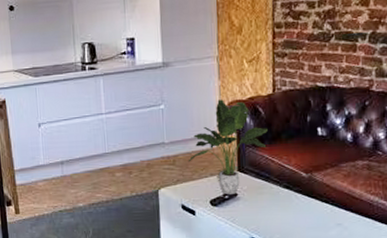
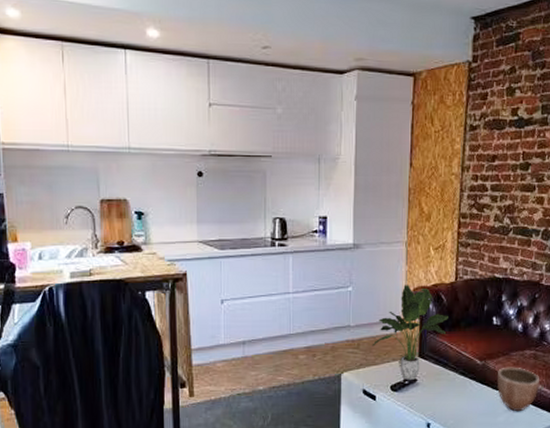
decorative bowl: none [325,178,377,226] -> present [496,367,540,412]

